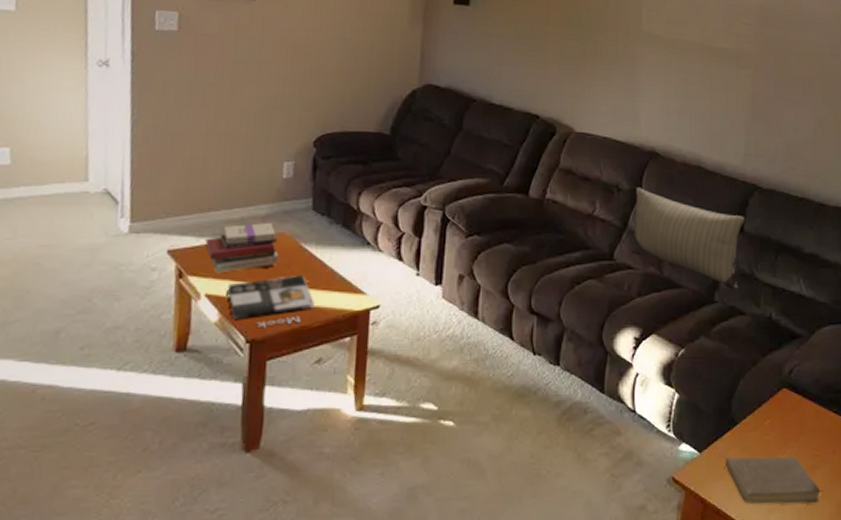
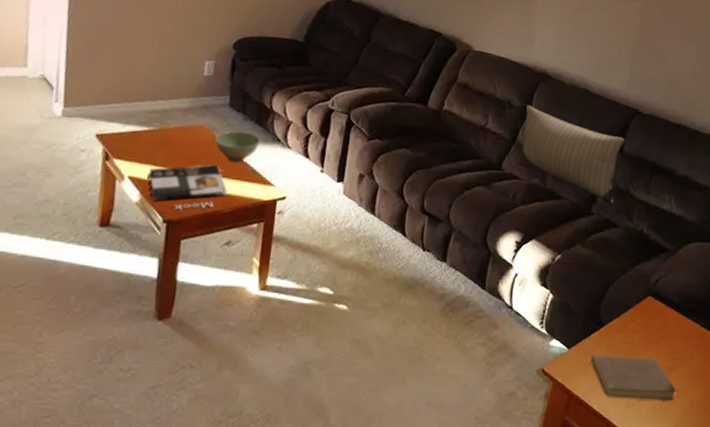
books: present [205,223,279,274] -> none [130,115,197,158]
bowl: none [299,237,349,271] -> present [215,131,261,163]

